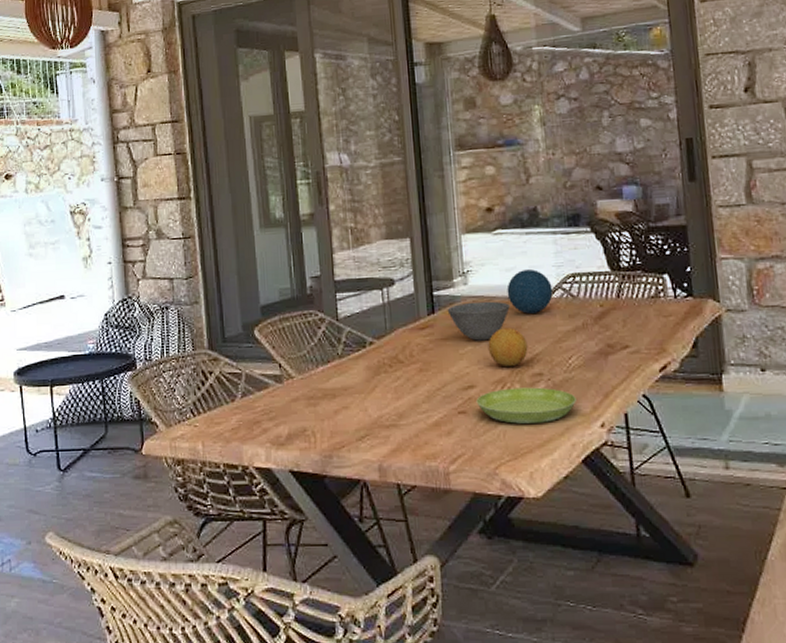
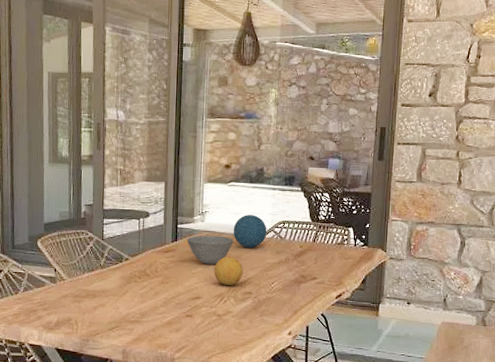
saucer: present [476,387,576,424] -> none [200,301,273,328]

